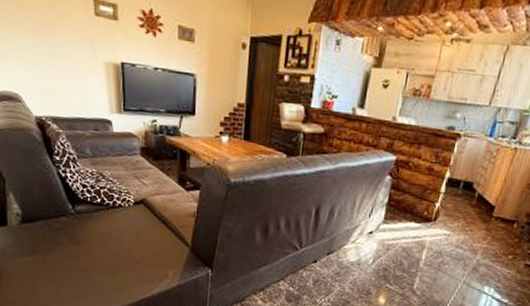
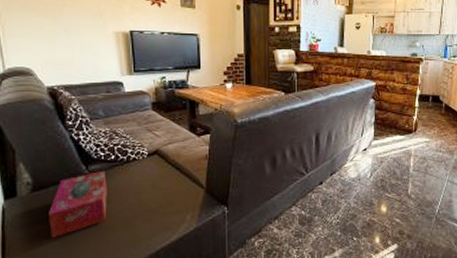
tissue box: none [37,212,92,272] -> present [49,170,107,239]

